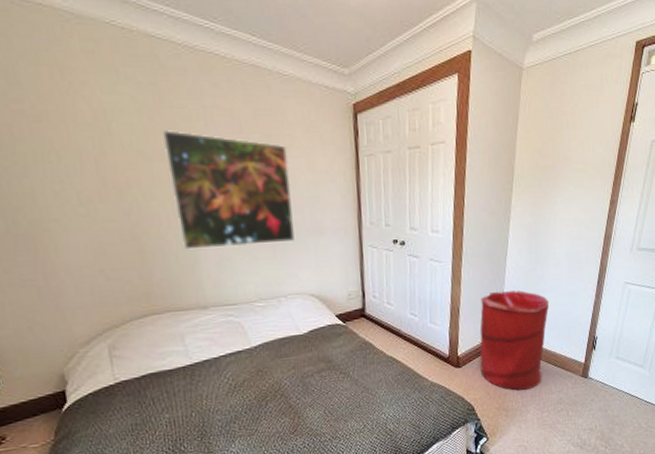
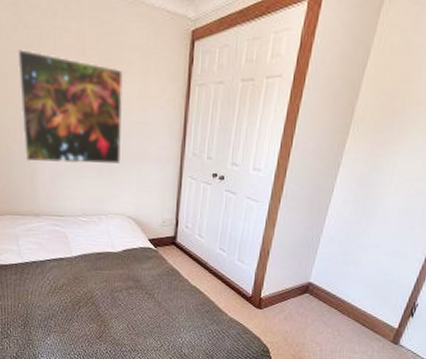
laundry hamper: present [479,290,550,391] -> none [281,240,369,344]

